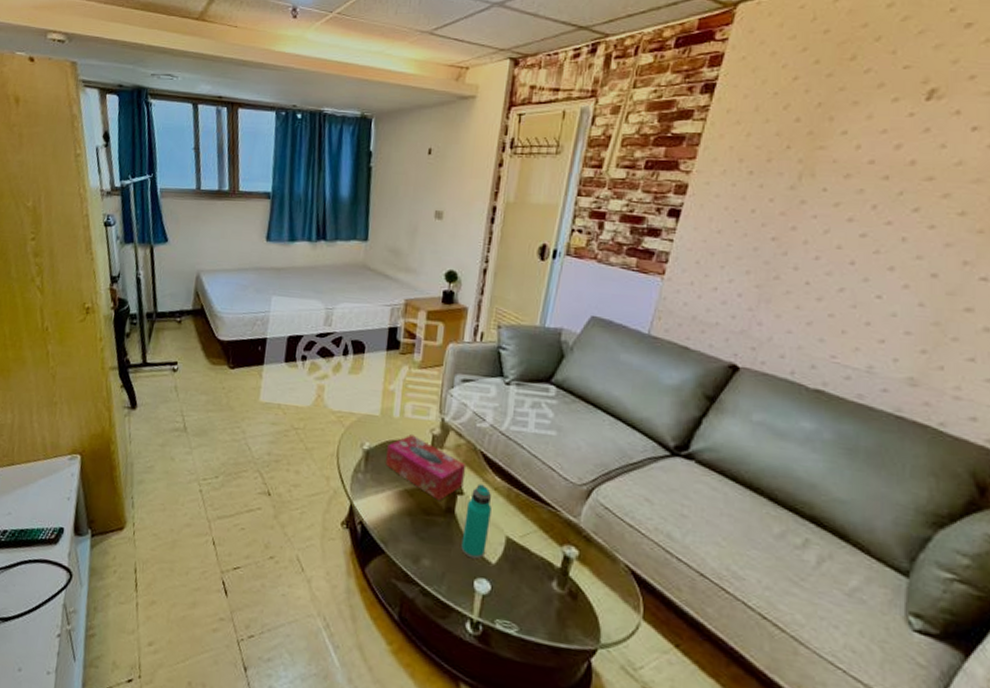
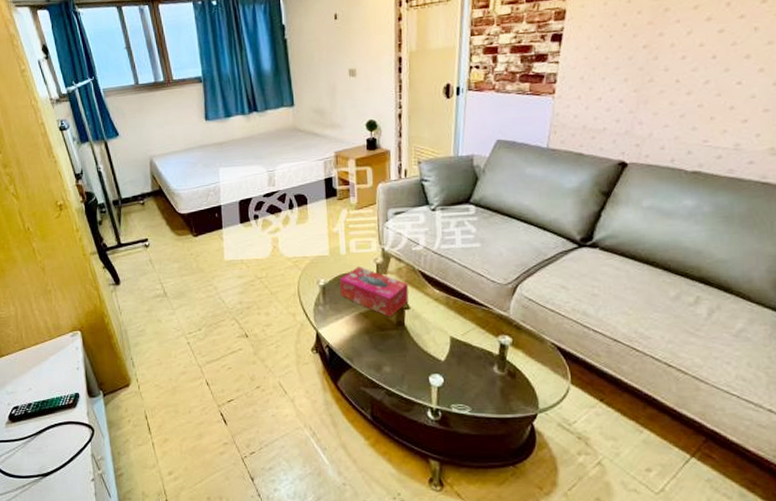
water bottle: present [461,484,491,560] -> none [414,297,436,360]

